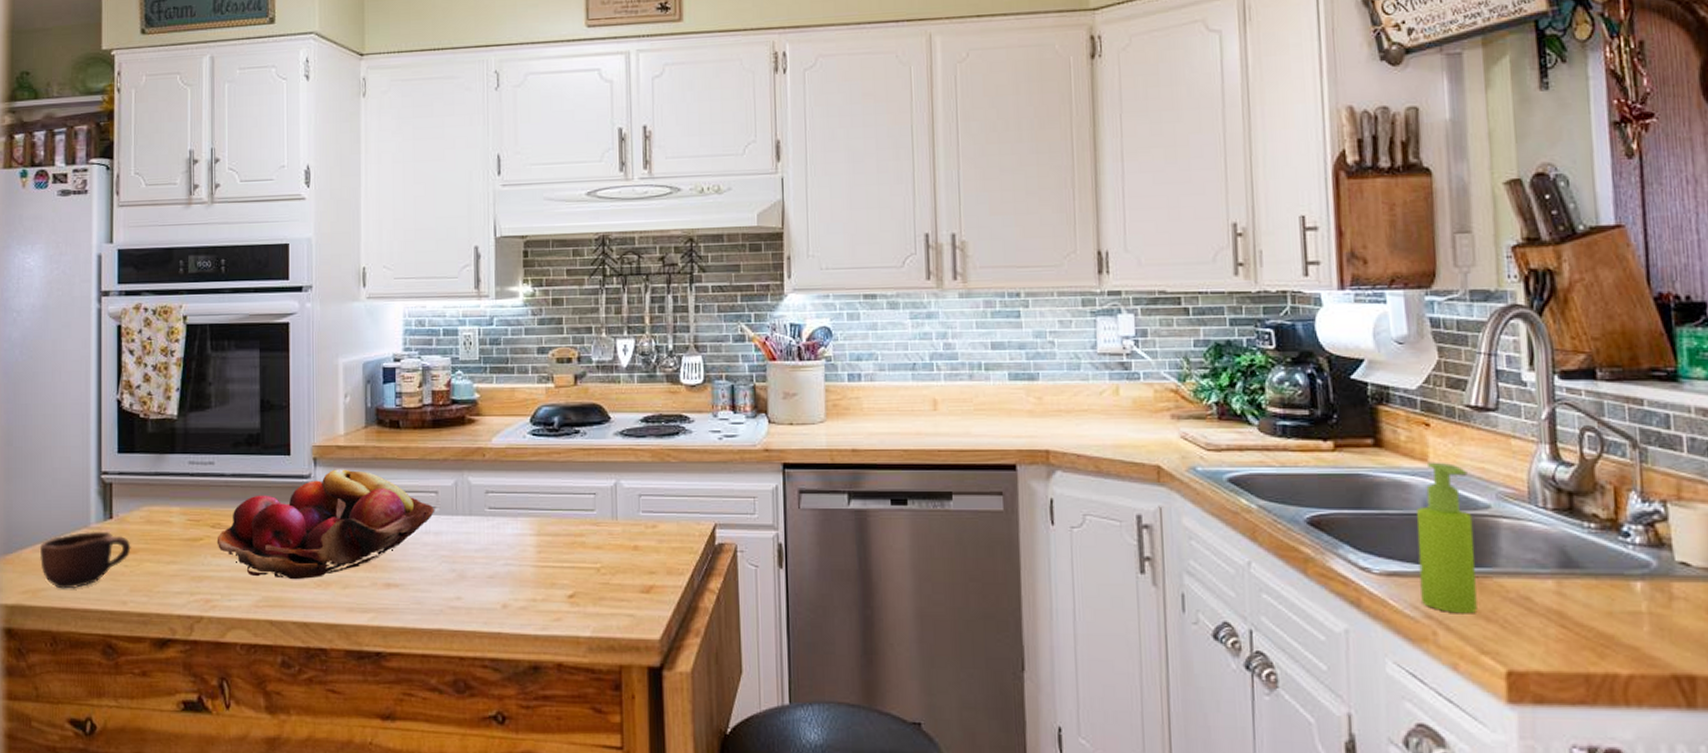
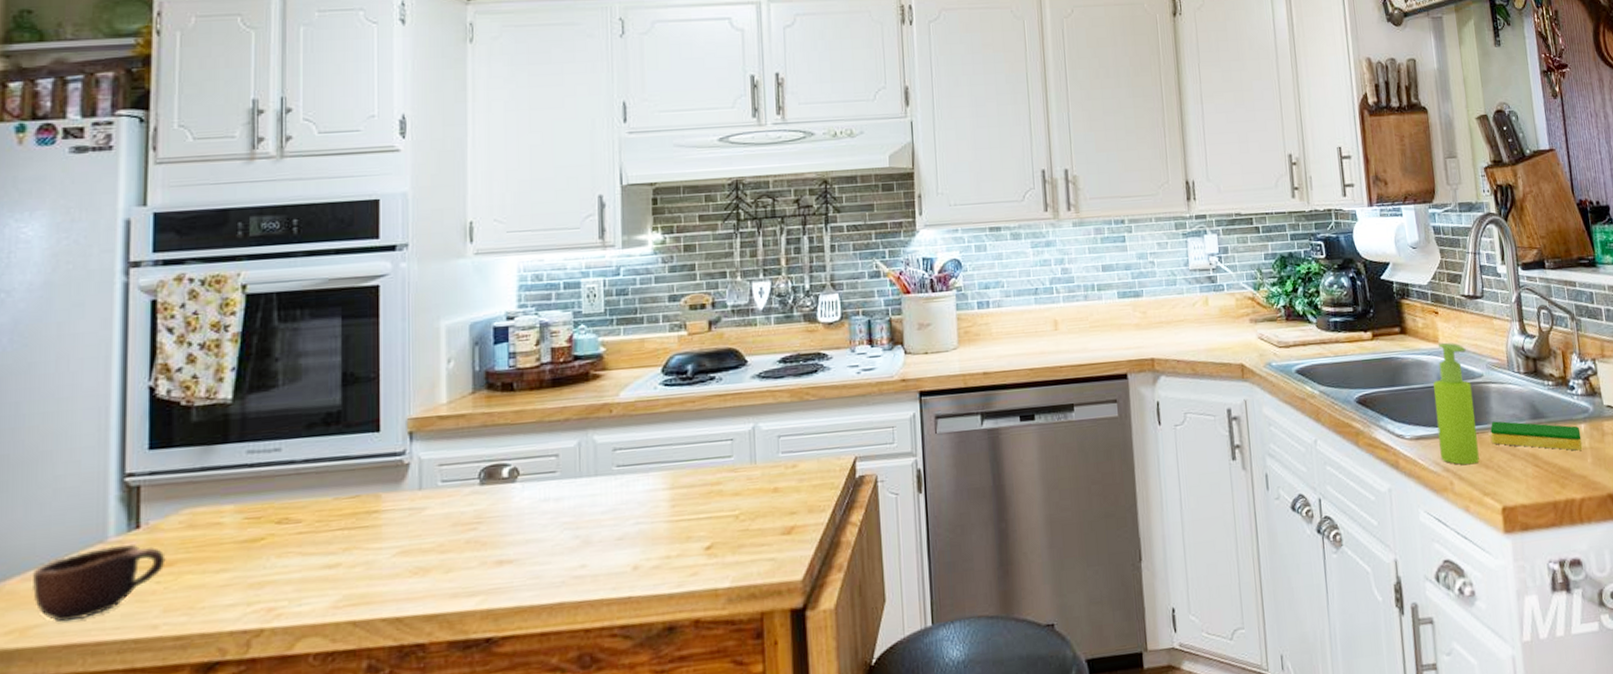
fruit basket: present [216,469,435,580] -> none [283,440,556,574]
dish sponge: none [1496,565,1637,614] -> present [1490,421,1583,451]

